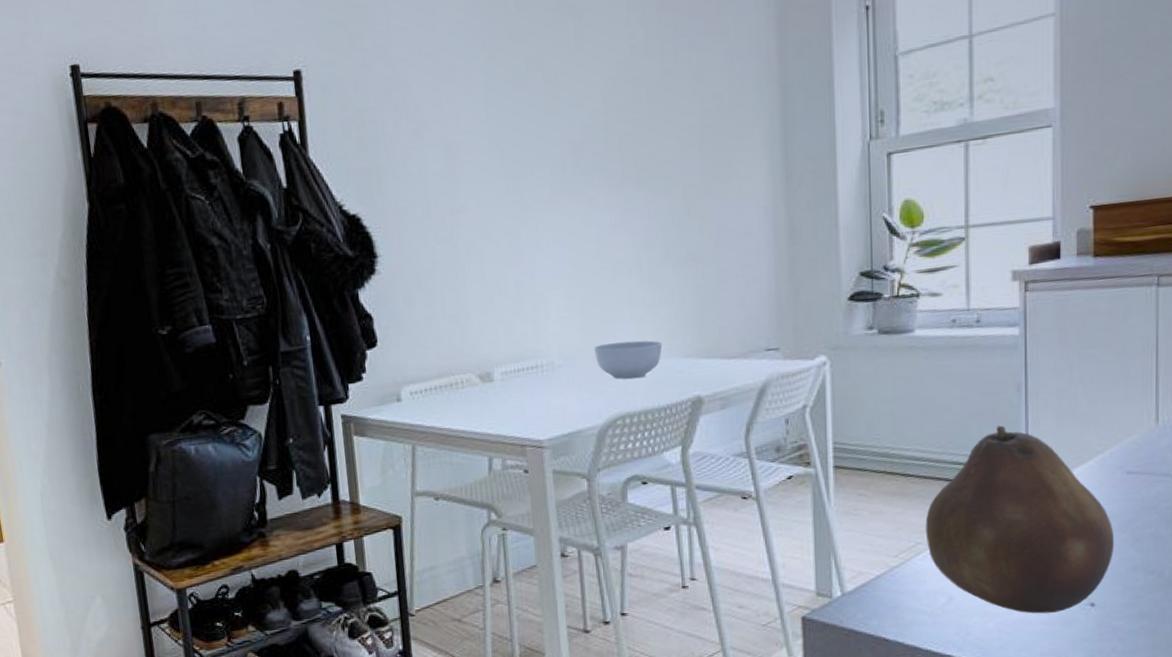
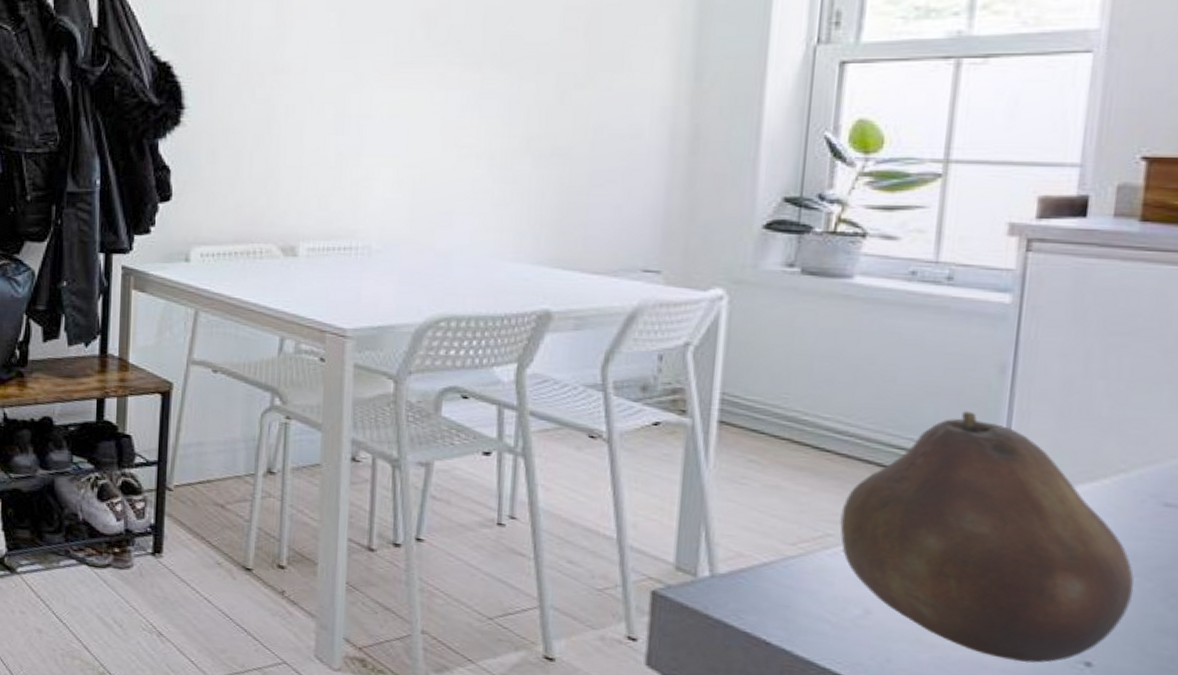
bowl: present [593,340,663,379] -> none [421,235,508,279]

